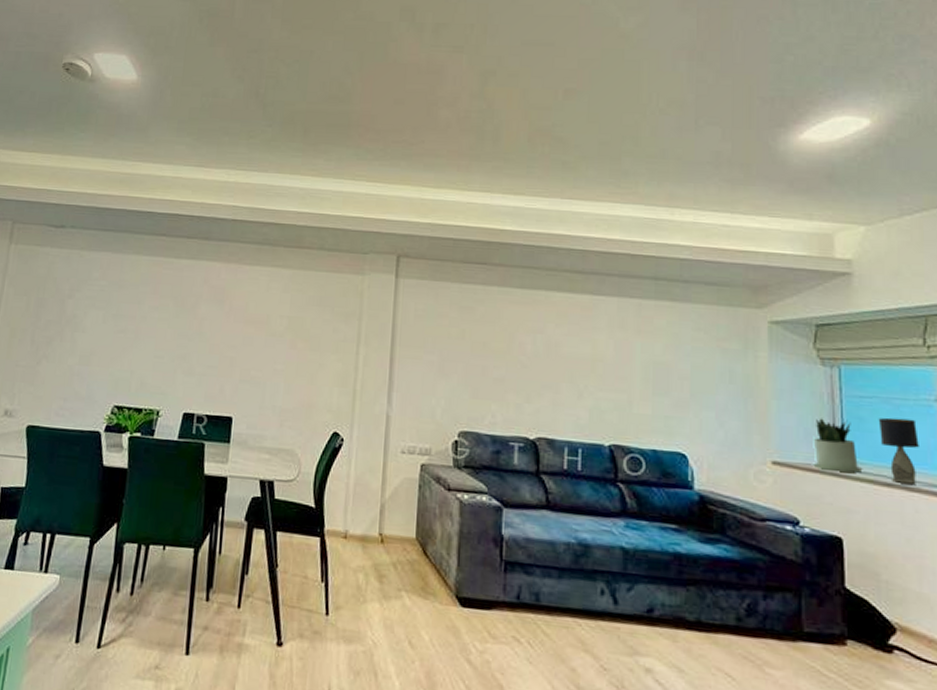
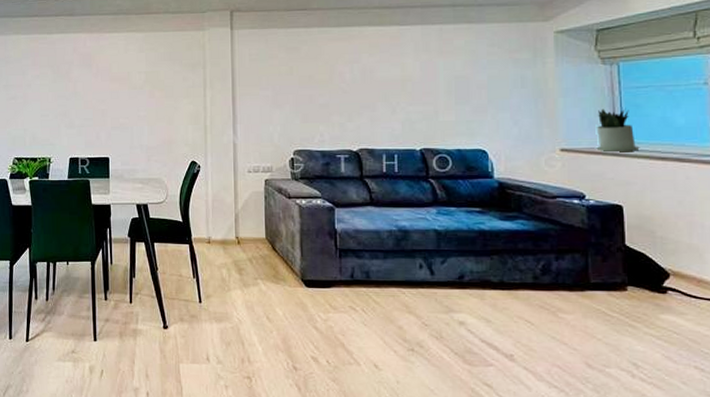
table lamp: present [878,417,921,486] -> none [653,102,691,157]

